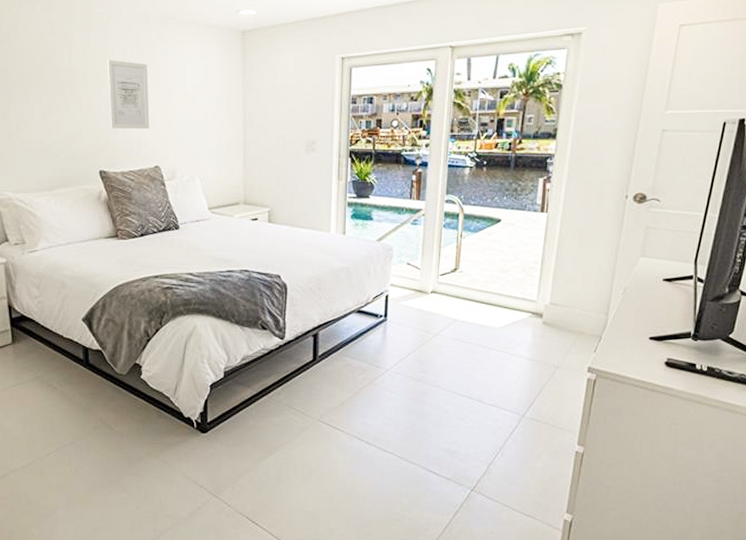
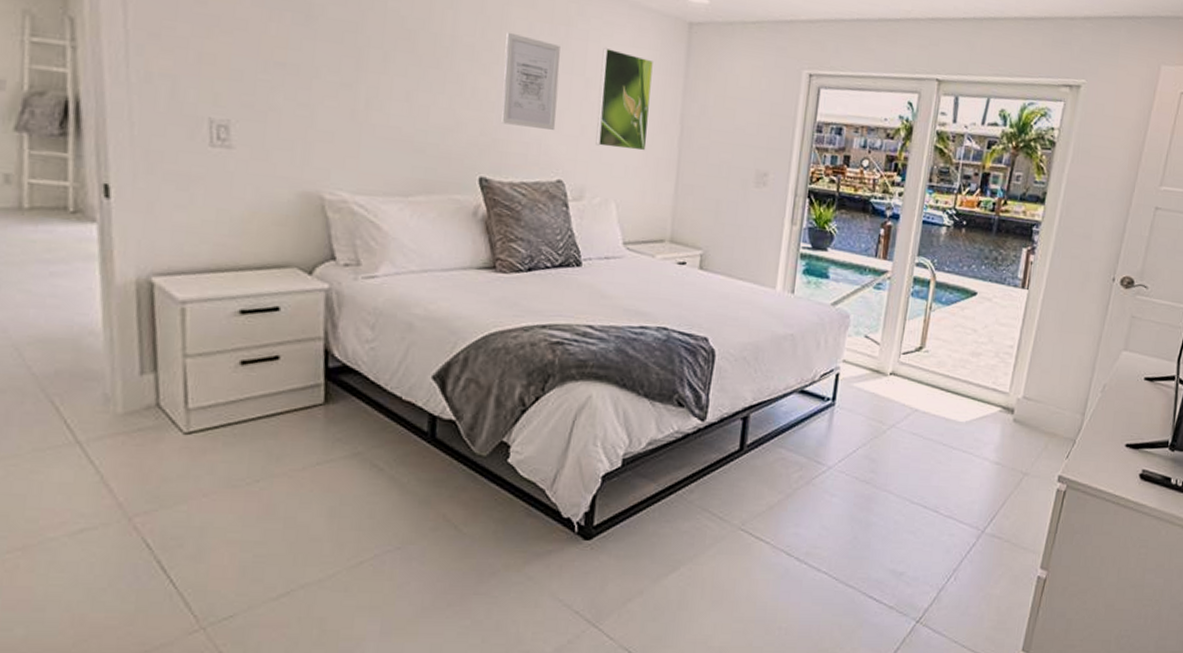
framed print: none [179,60,219,136] -> present [595,47,653,151]

